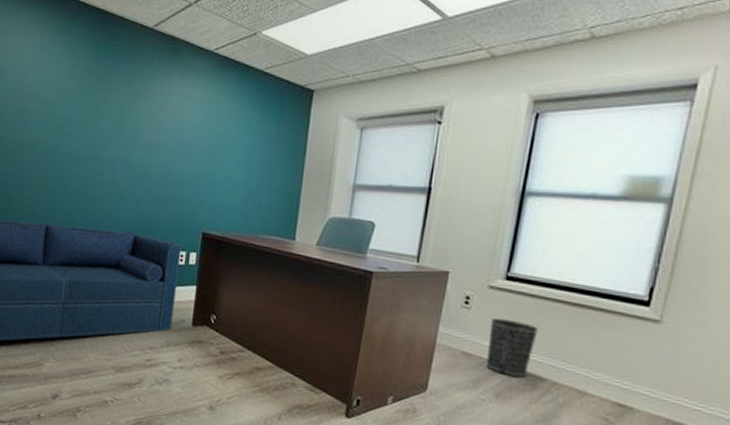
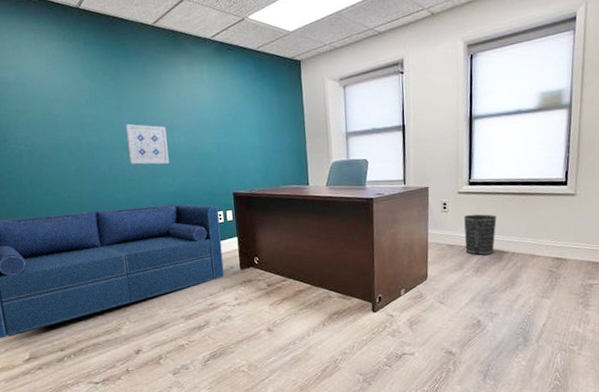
wall art: none [94,133,142,185] -> present [125,124,169,165]

